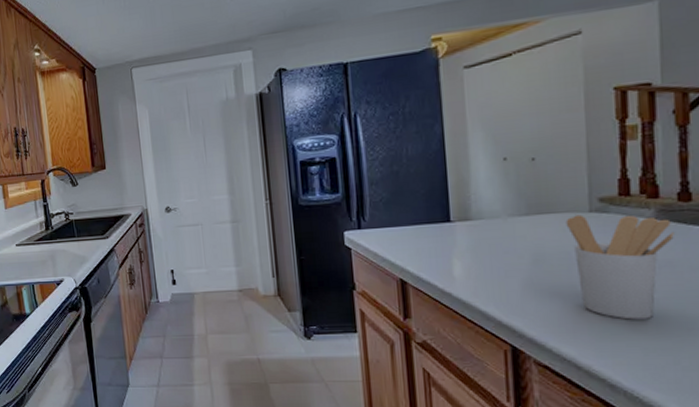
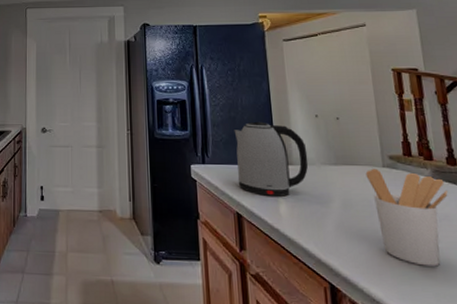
kettle: none [397,173,492,258] -> present [234,121,309,197]

